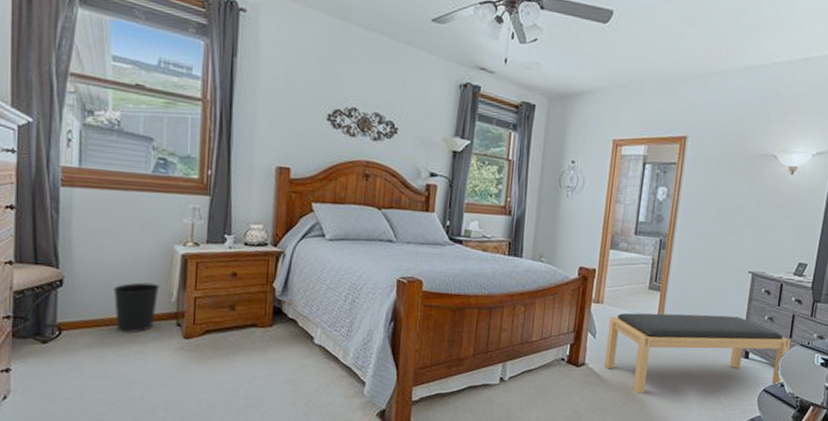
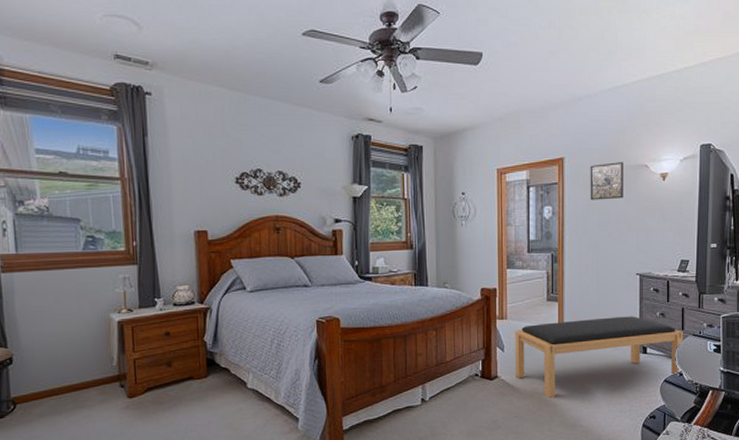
wastebasket: present [113,282,160,333] -> none [59,351,101,400]
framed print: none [709,148,751,189] -> present [590,162,623,200]

